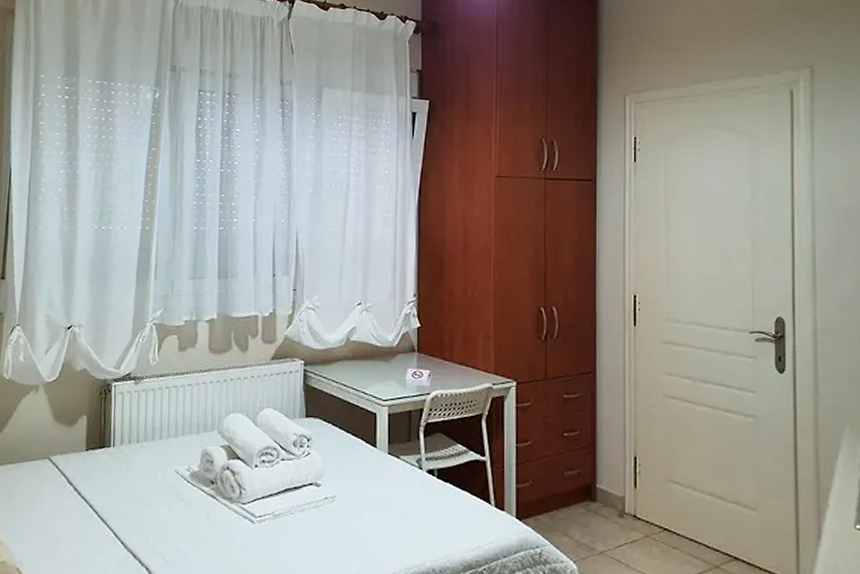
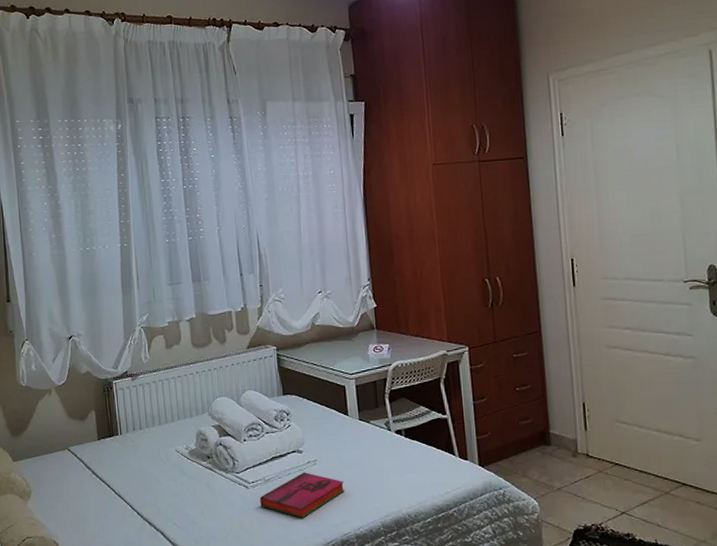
hardback book: none [266,509,364,563] -> present [260,472,345,518]

